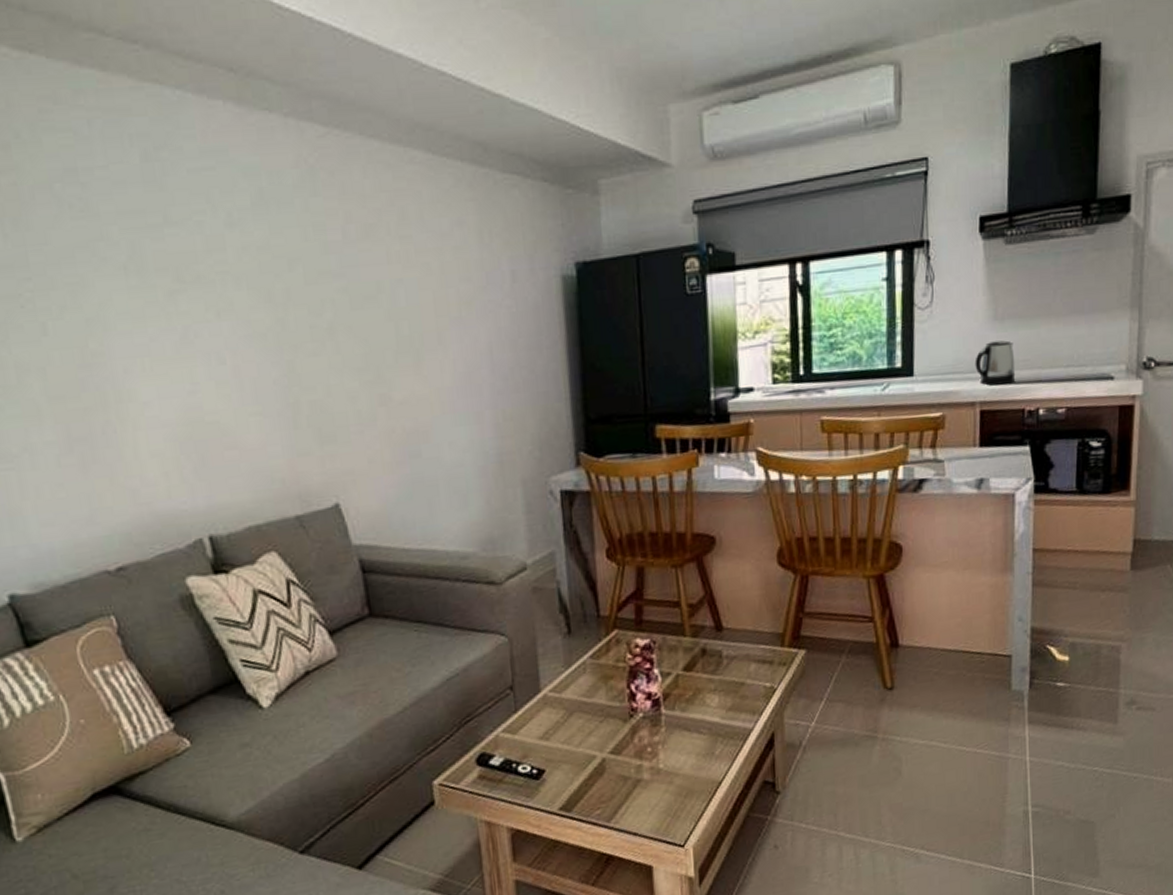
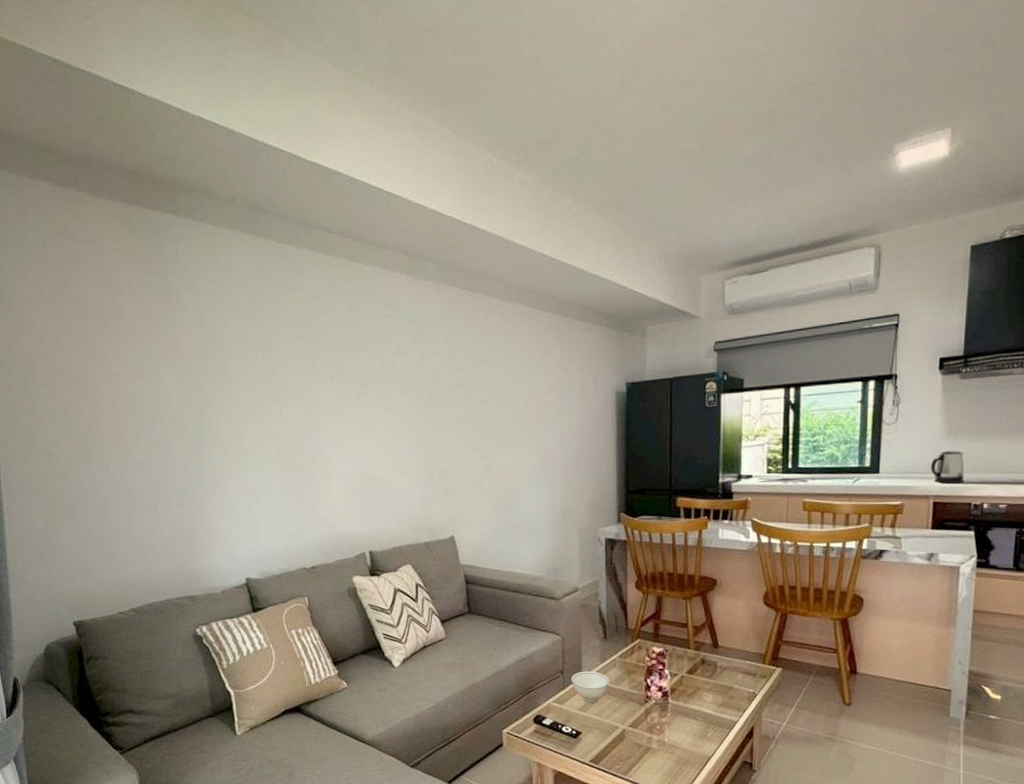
bowl: none [524,681,580,727] -> present [570,671,610,703]

